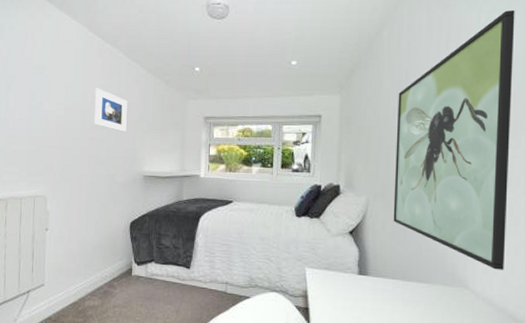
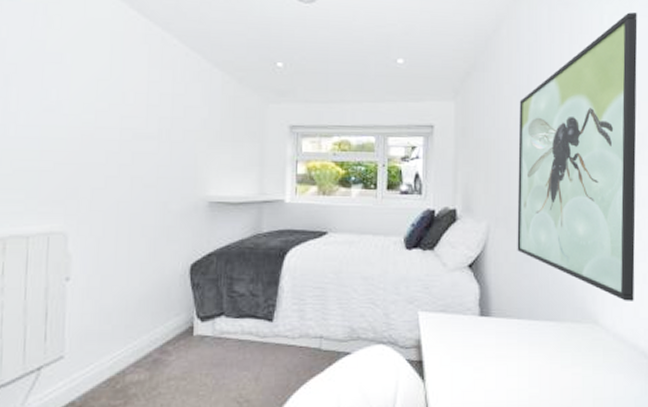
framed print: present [94,88,127,132] -> none [137,84,185,144]

